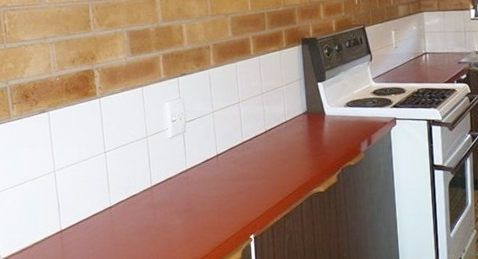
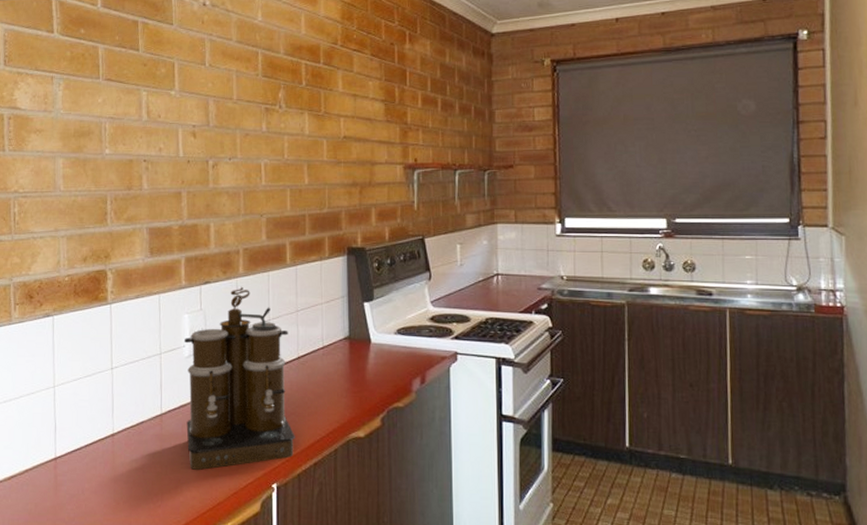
coffee maker: none [166,76,267,230] -> present [183,286,295,470]

